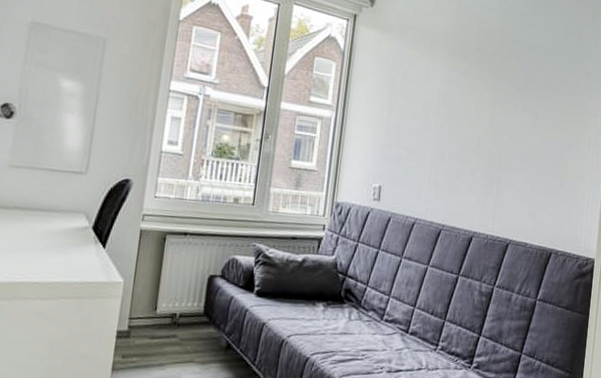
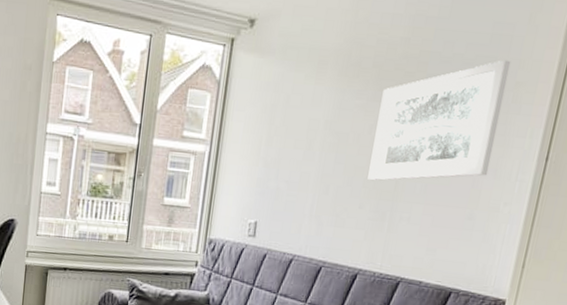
wall art: none [477,52,581,150] -> present [368,60,511,181]

